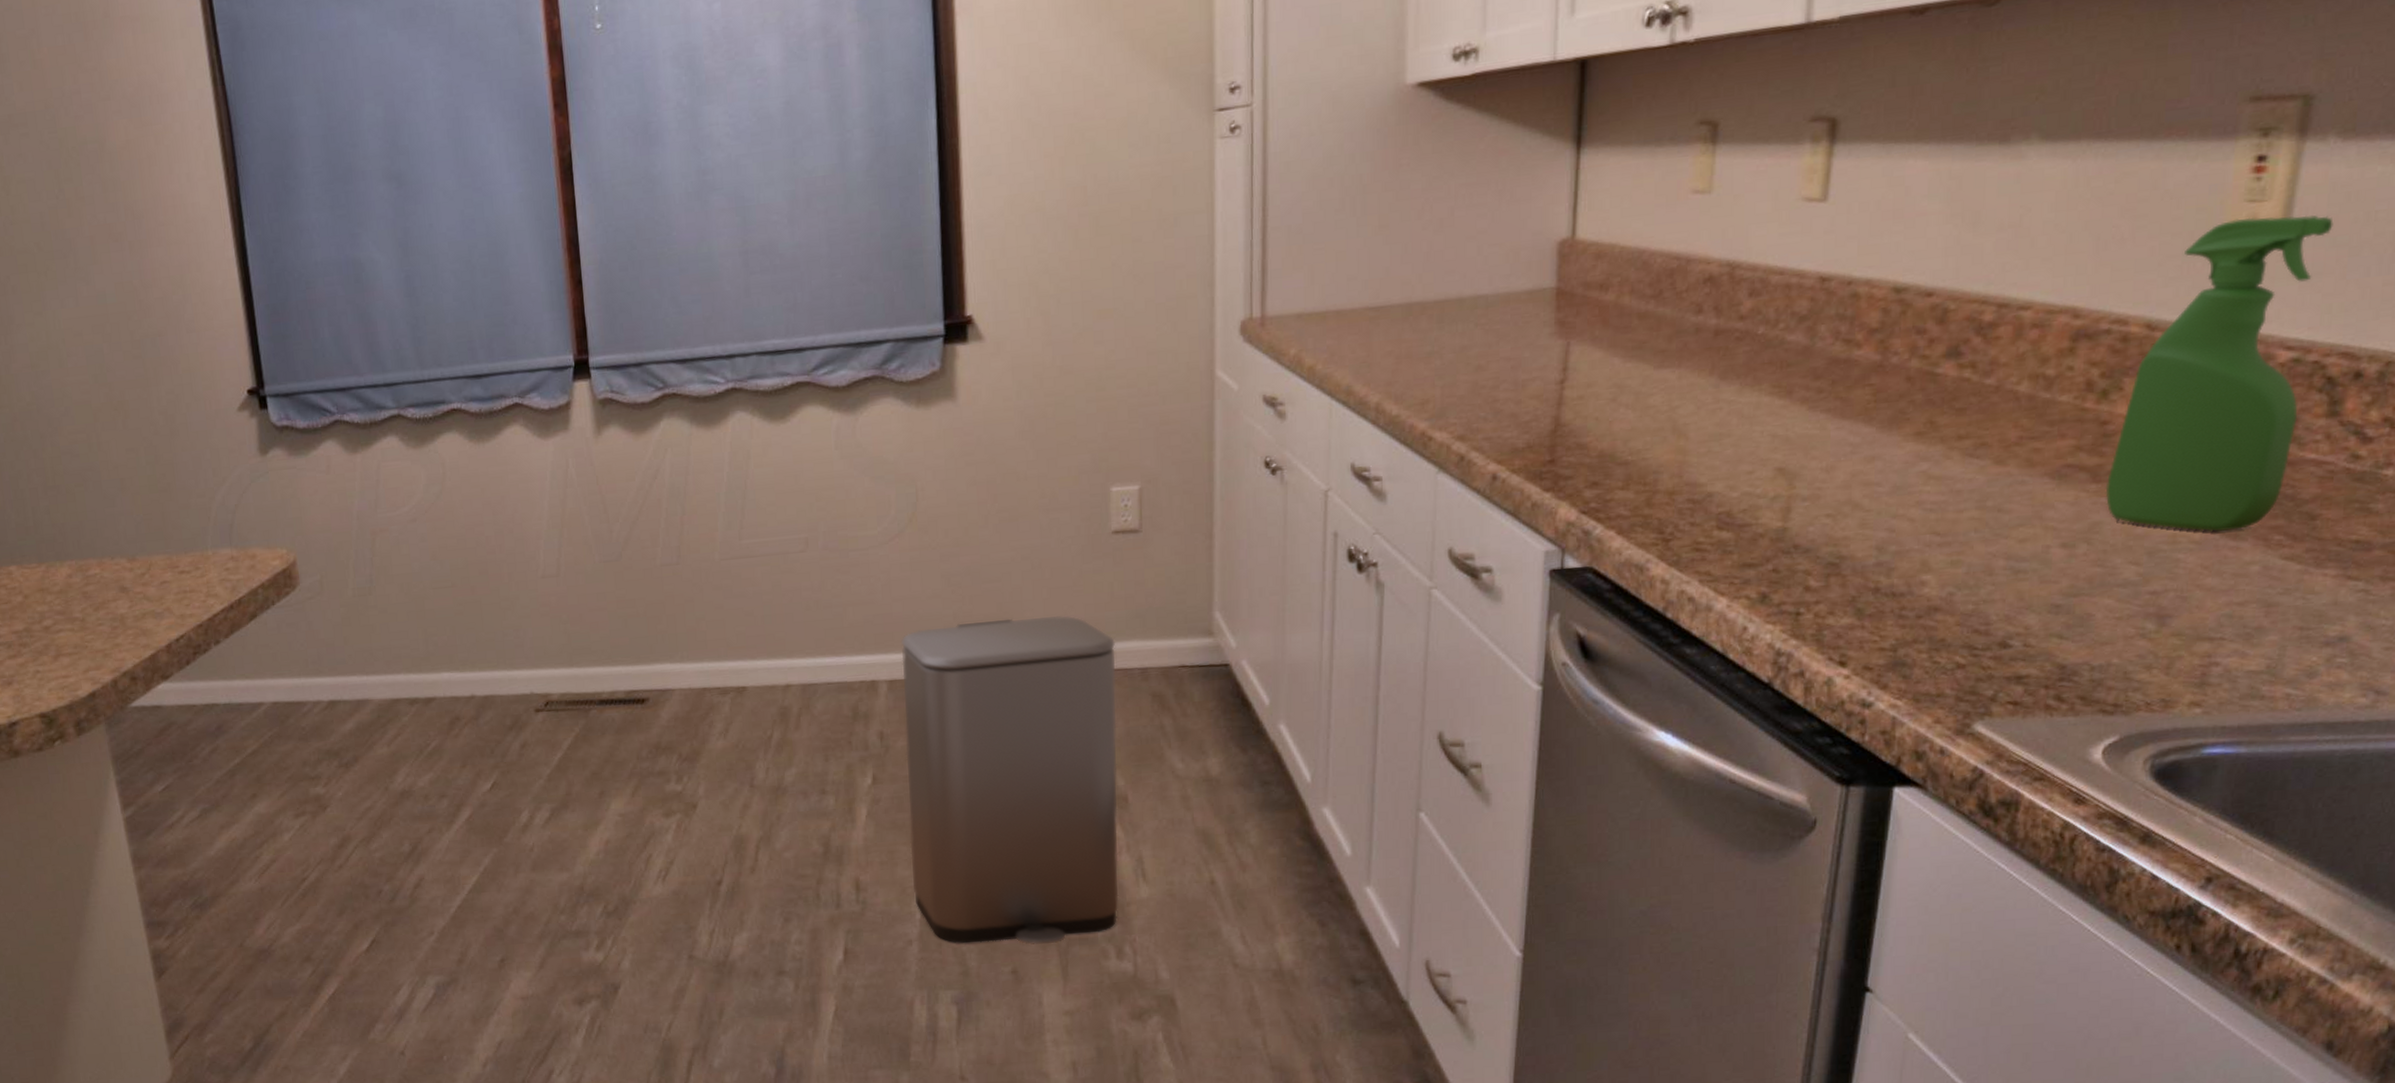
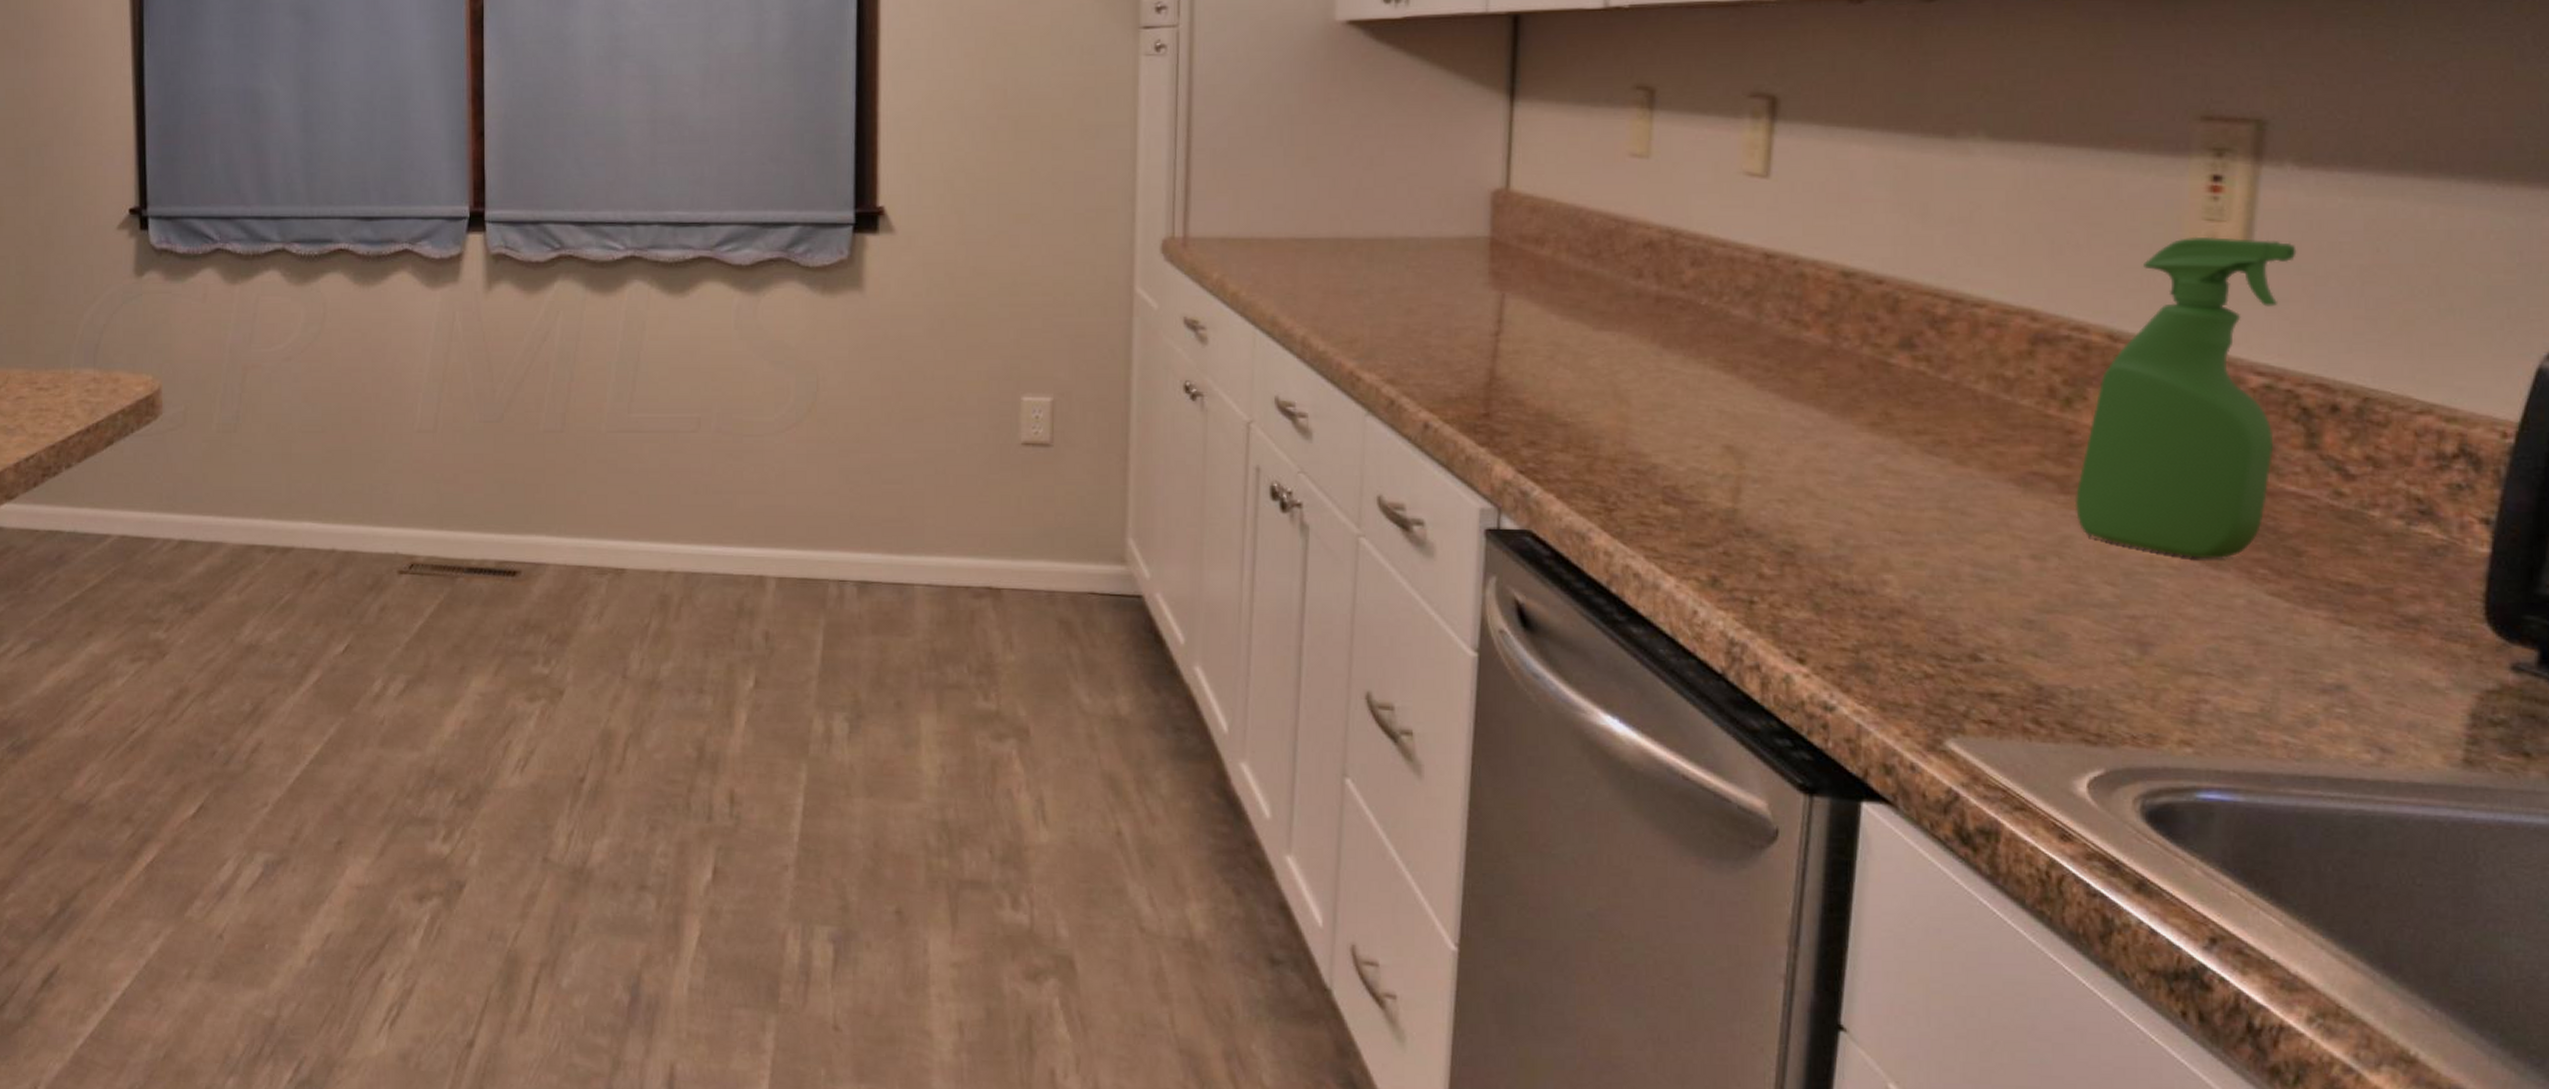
pedal bin: present [901,615,1119,946] -> none [791,524,1022,885]

